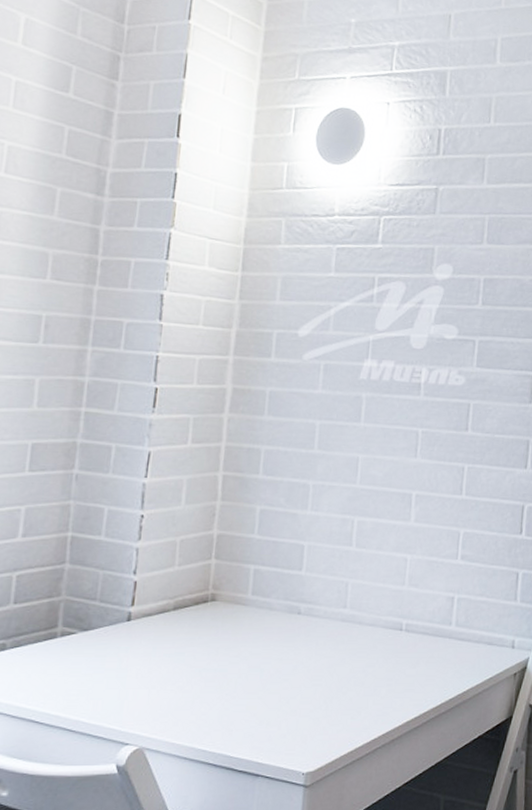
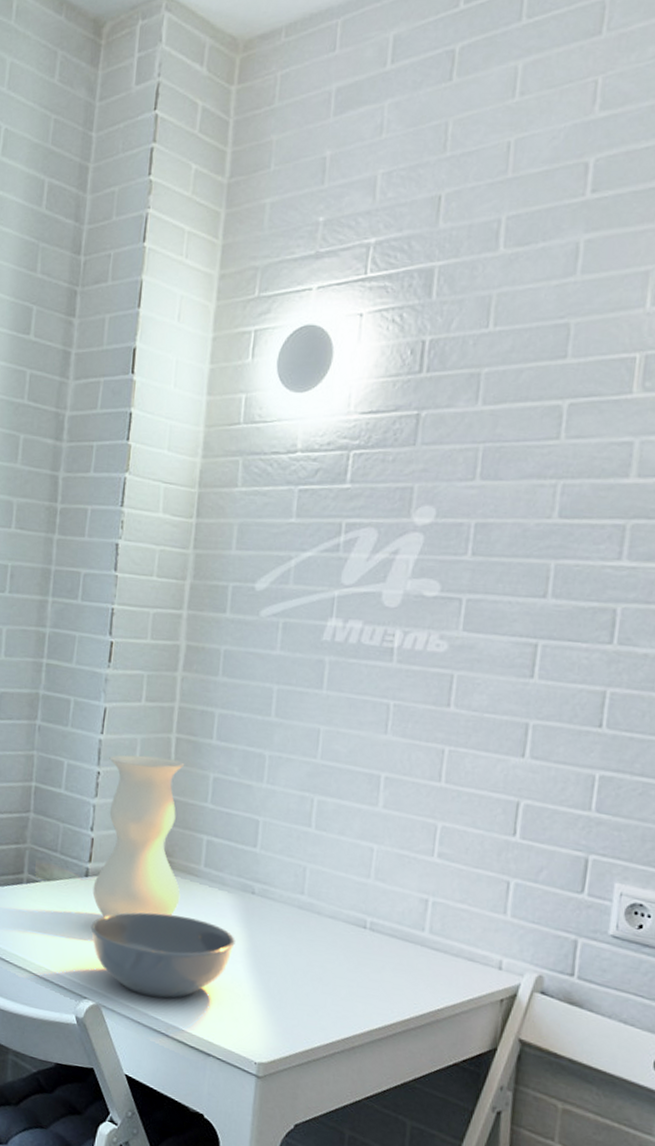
bowl: none [133,646,283,730] -> present [90,912,235,999]
vase: none [135,495,232,659] -> present [92,754,185,917]

